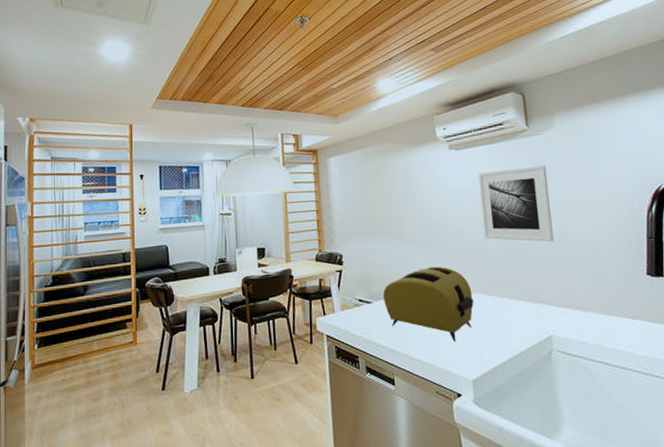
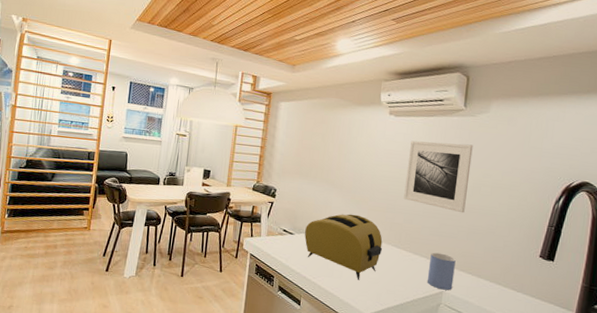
mug: none [528,291,561,334] -> present [427,252,456,291]

